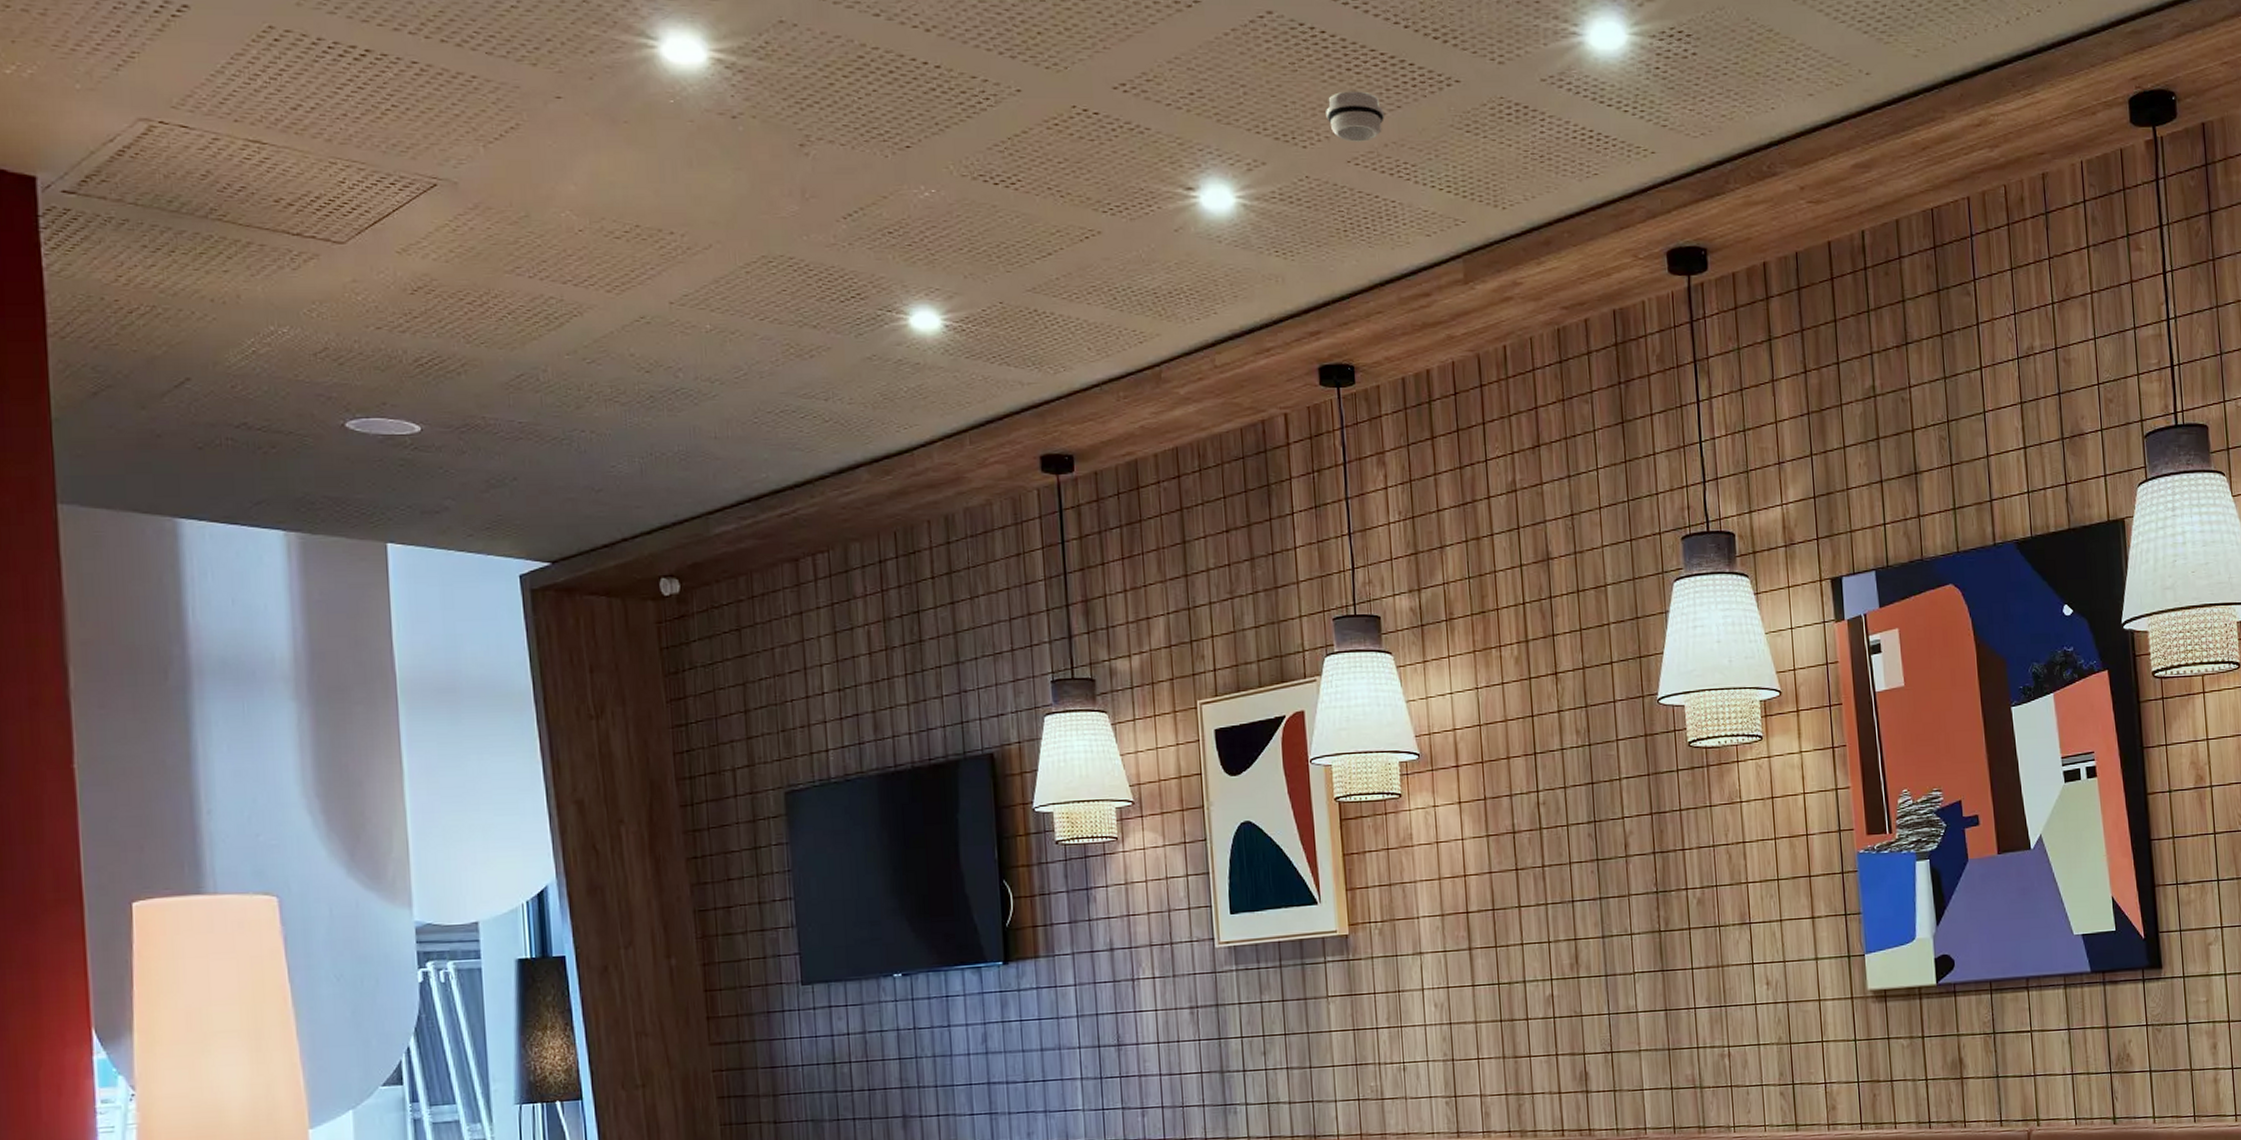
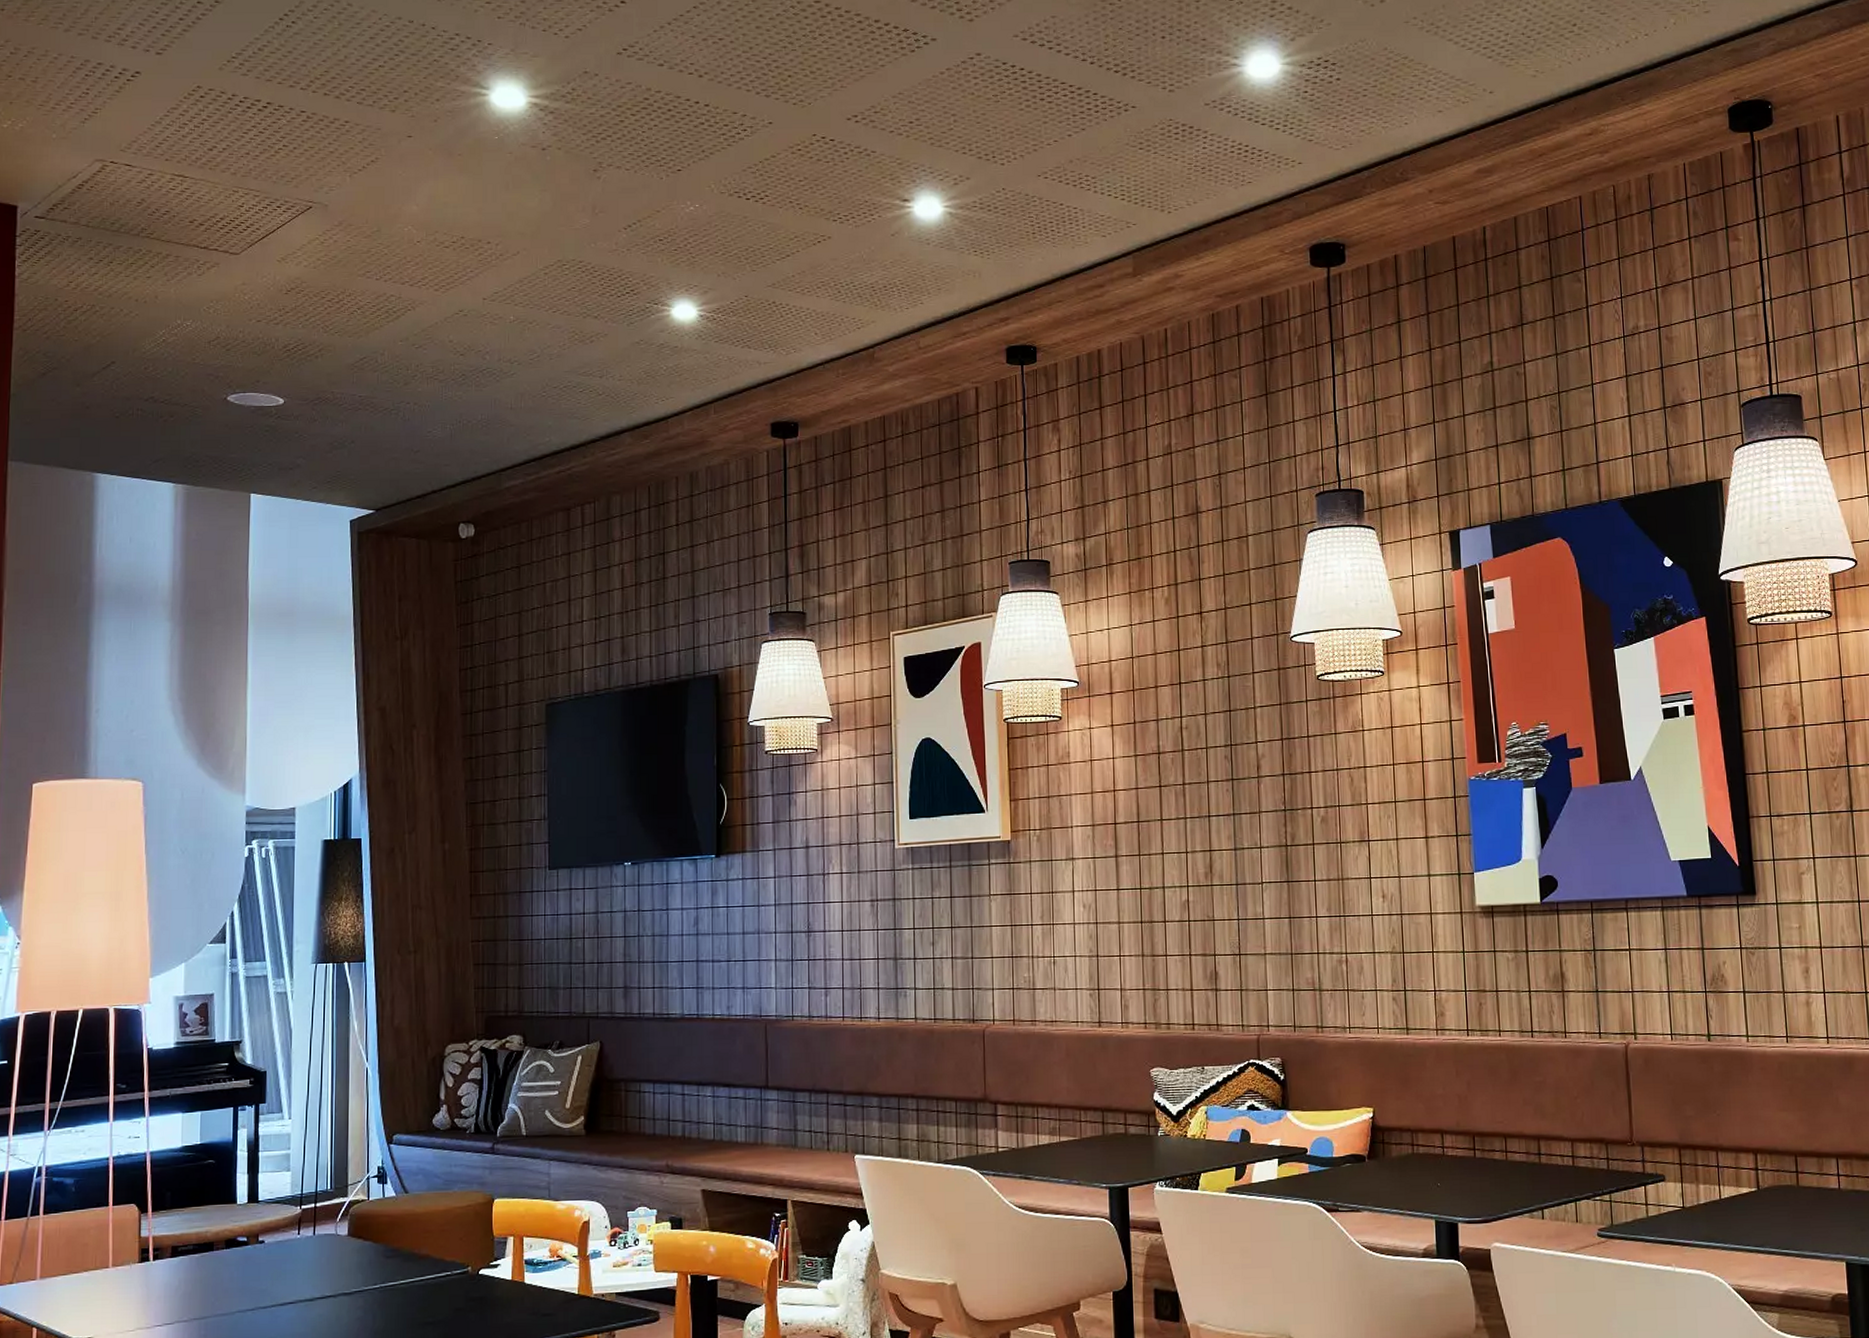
smoke detector: present [1326,91,1384,142] -> none [1022,117,1071,159]

